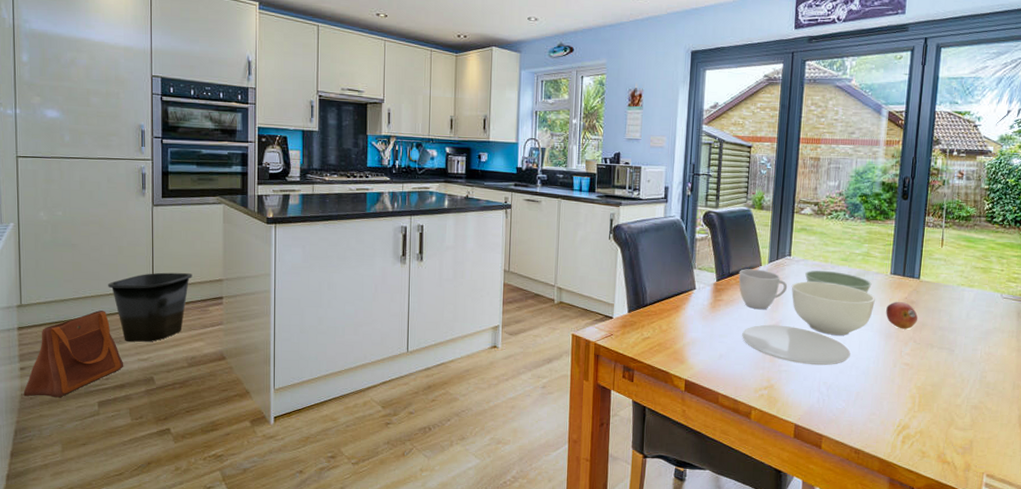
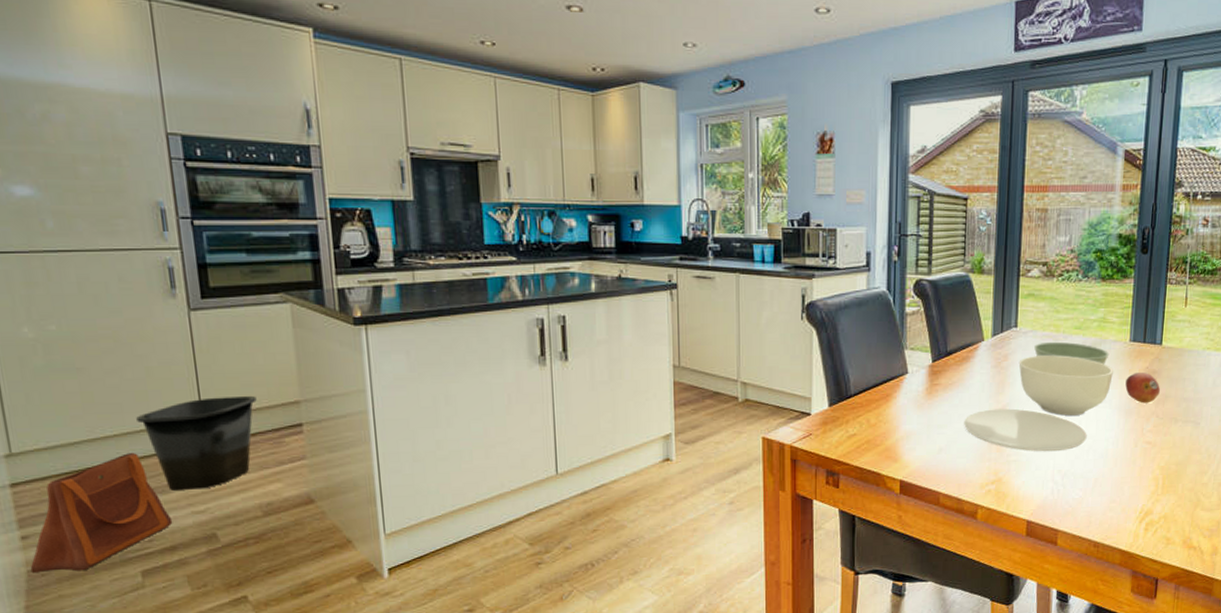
cup: present [738,269,788,310] -> none [957,345,1015,393]

